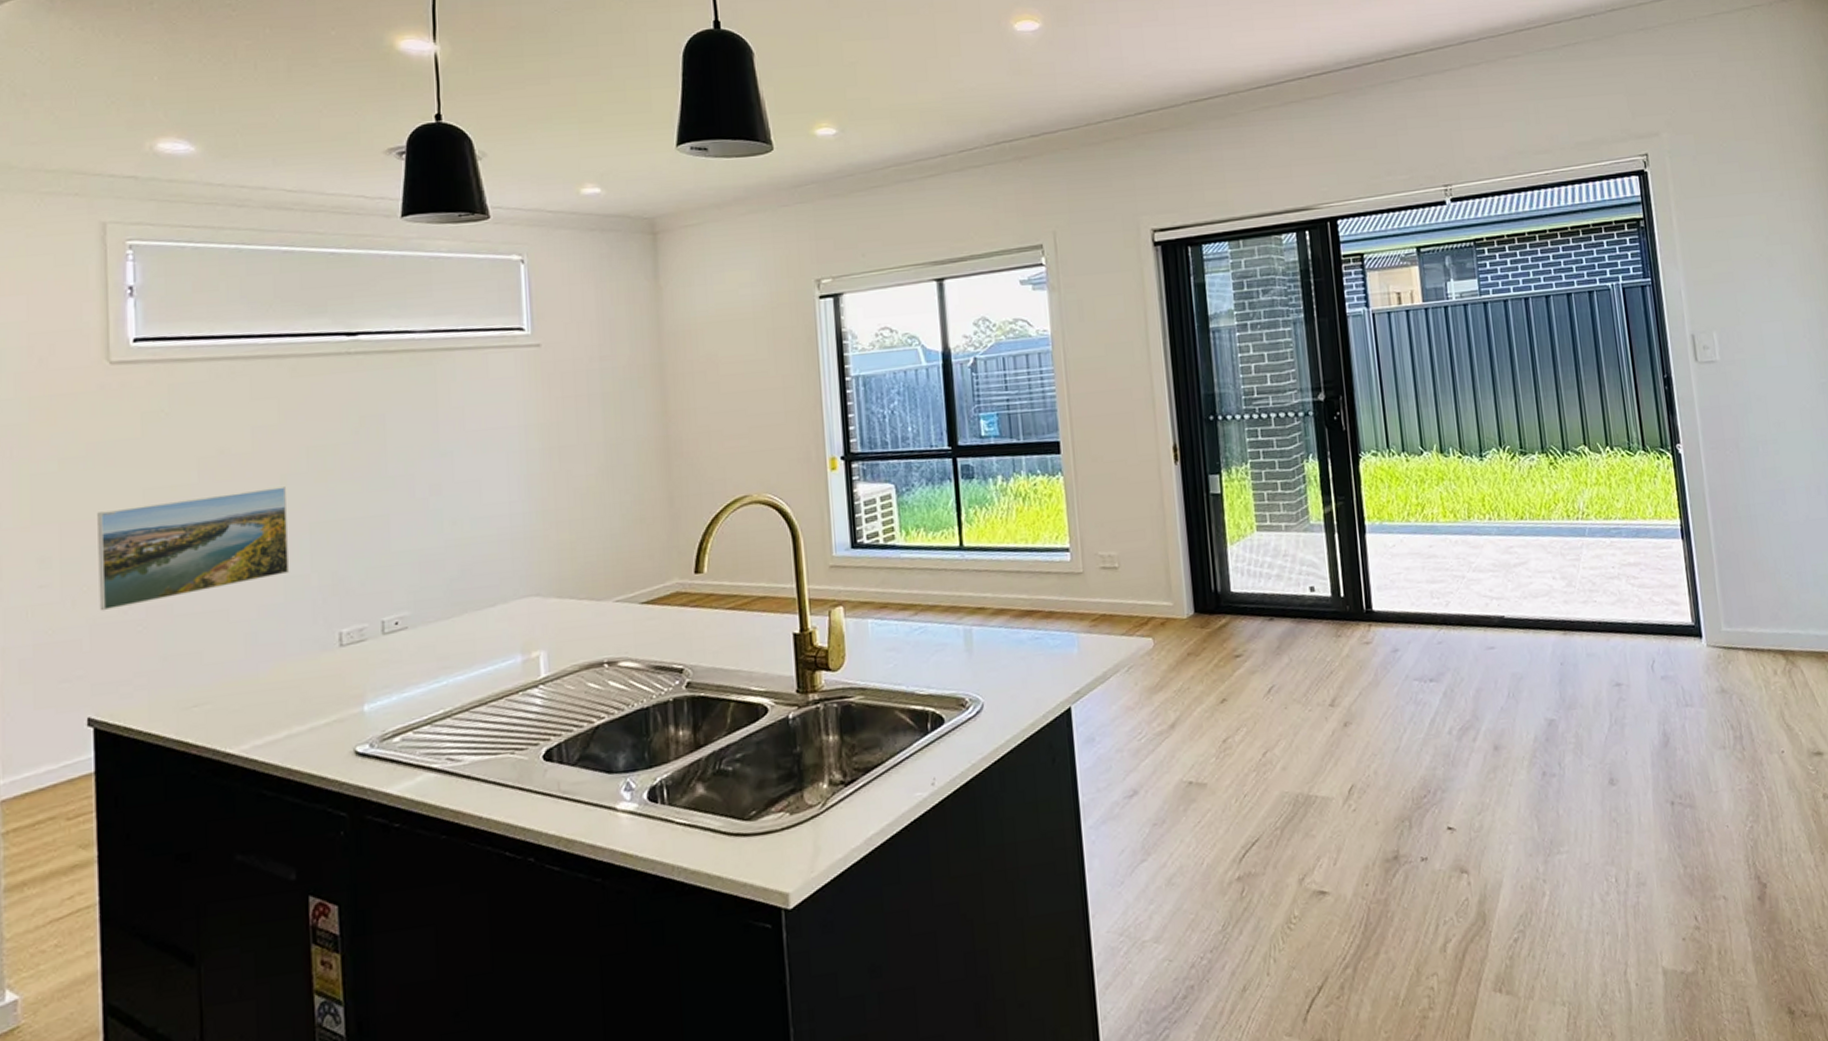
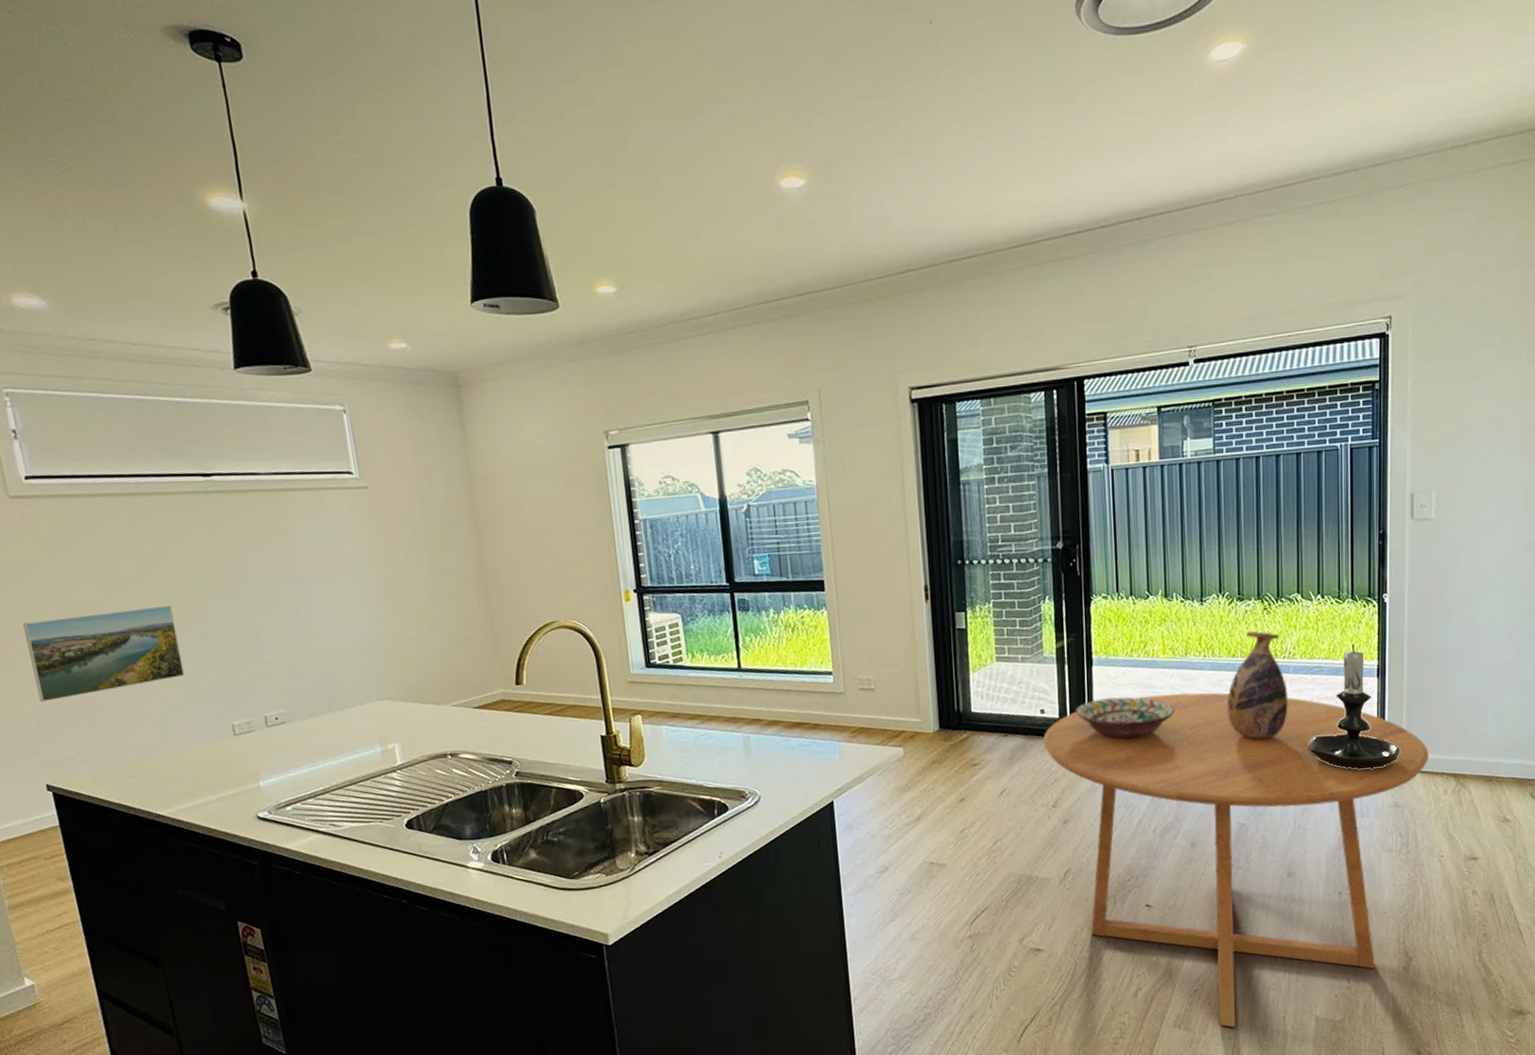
dining table: none [1314,561,1751,989] -> present [1043,692,1428,1028]
decorative bowl: none [1350,569,1462,621] -> present [1076,697,1175,740]
vase: none [1519,488,1588,616] -> present [1227,630,1289,740]
candle holder: none [1615,501,1719,648] -> present [1308,644,1401,769]

